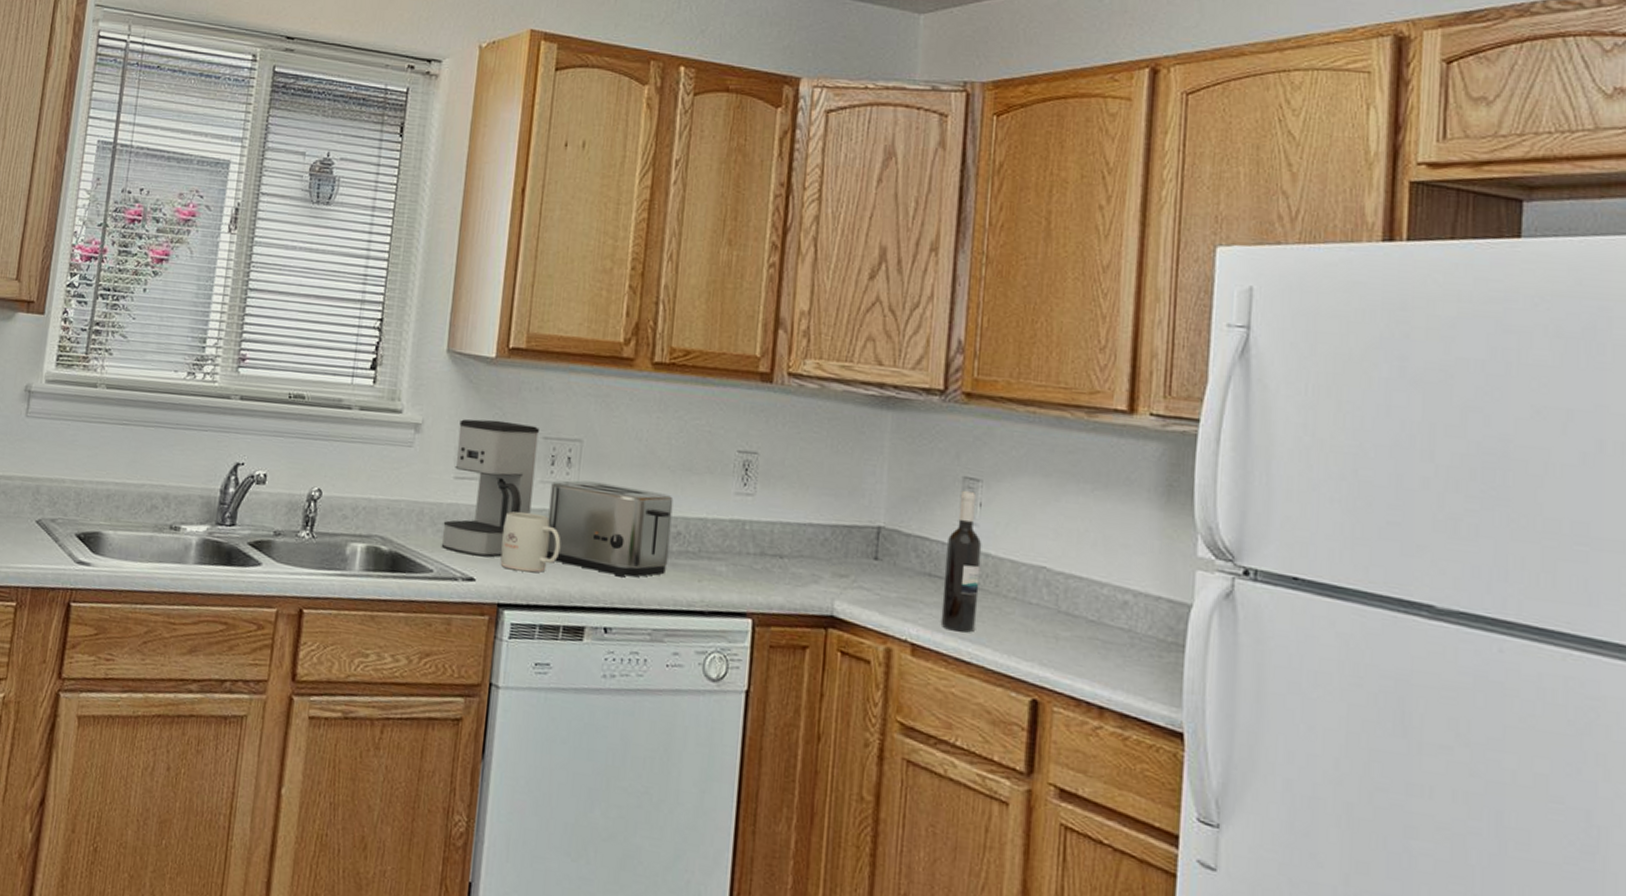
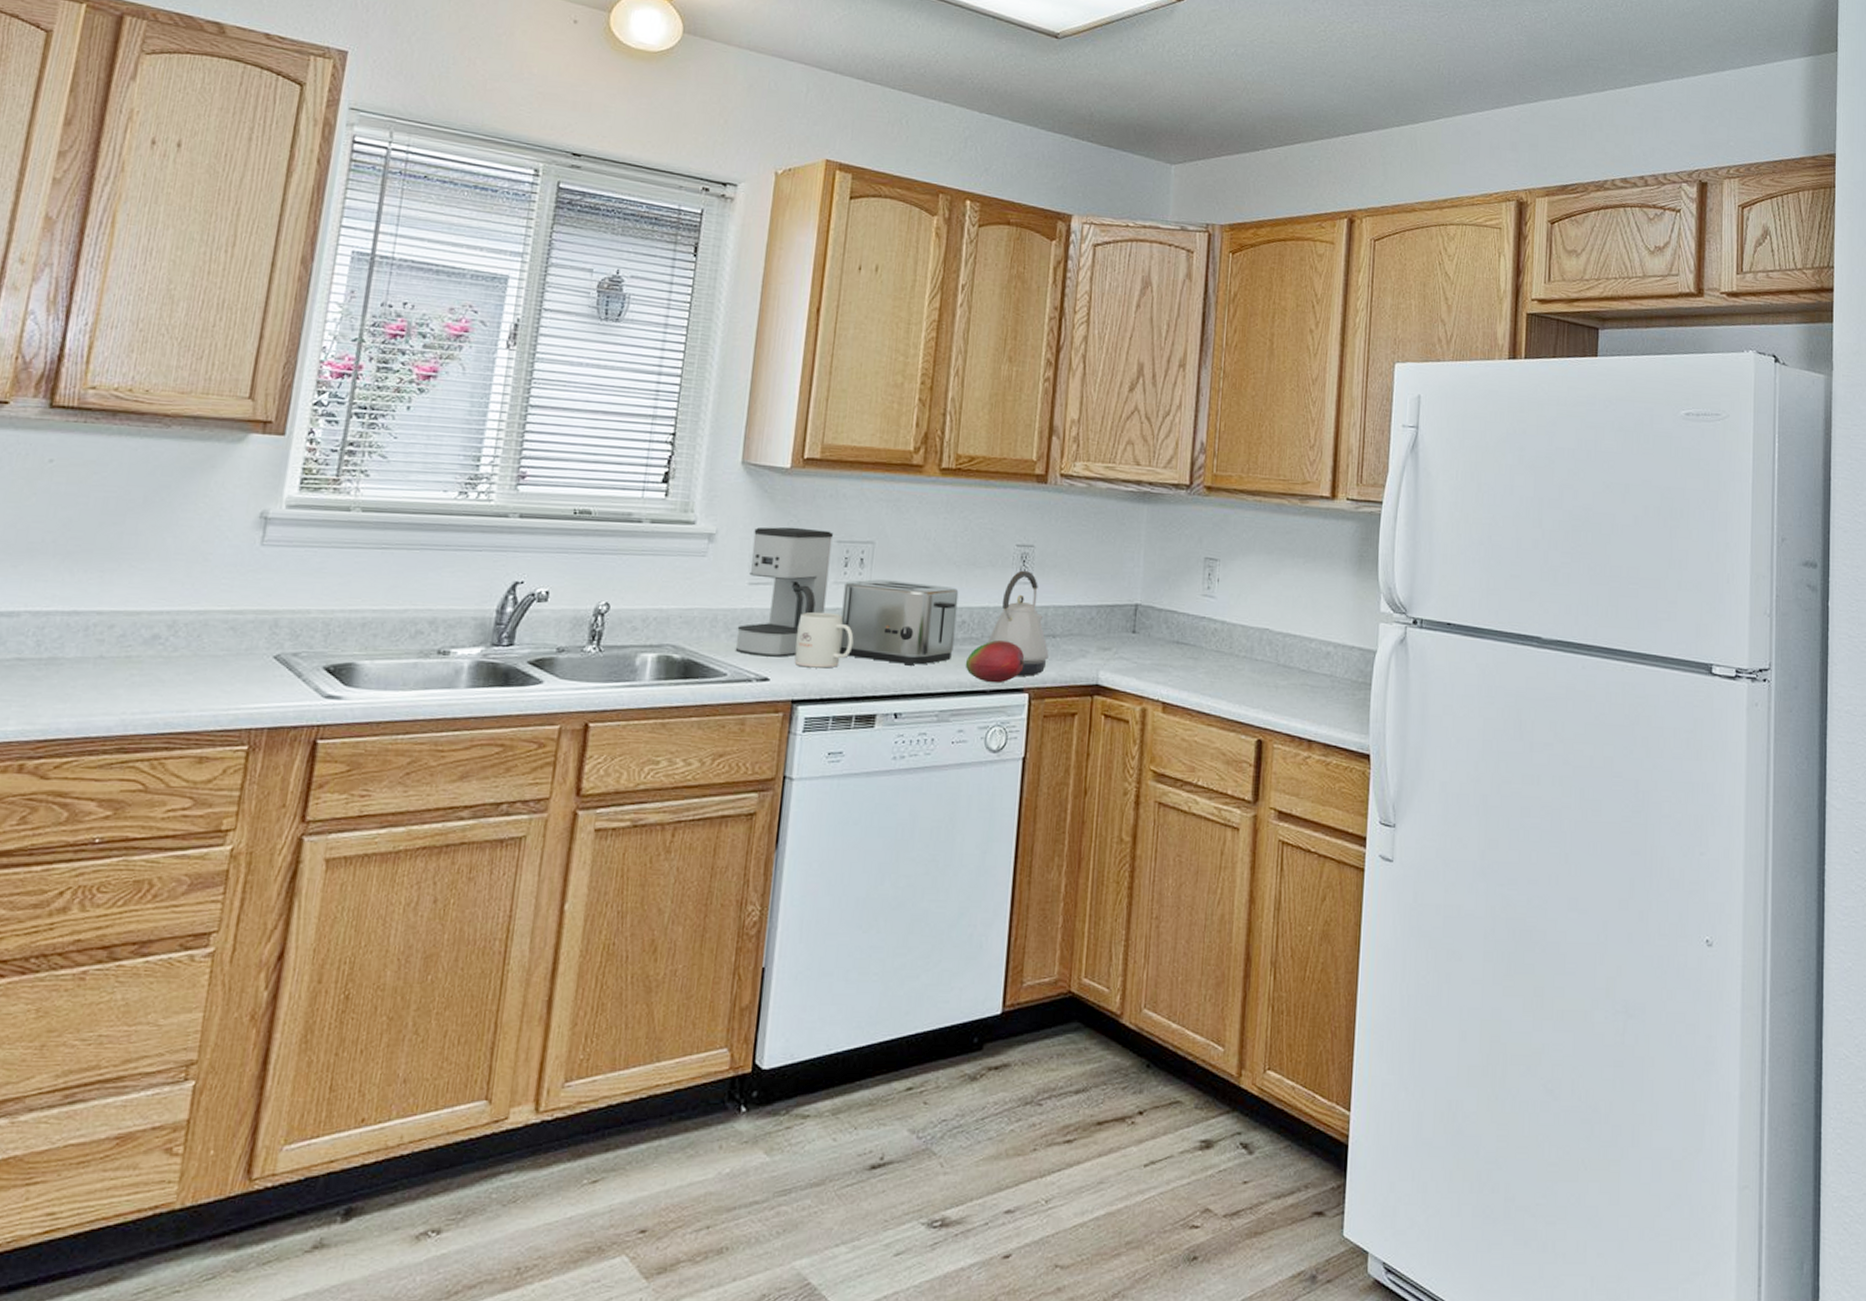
fruit: none [680,556,748,605] -> present [965,640,1025,683]
kettle: none [705,479,776,601] -> present [987,570,1049,677]
wine bottle: present [940,491,982,633] -> none [1186,570,1219,689]

